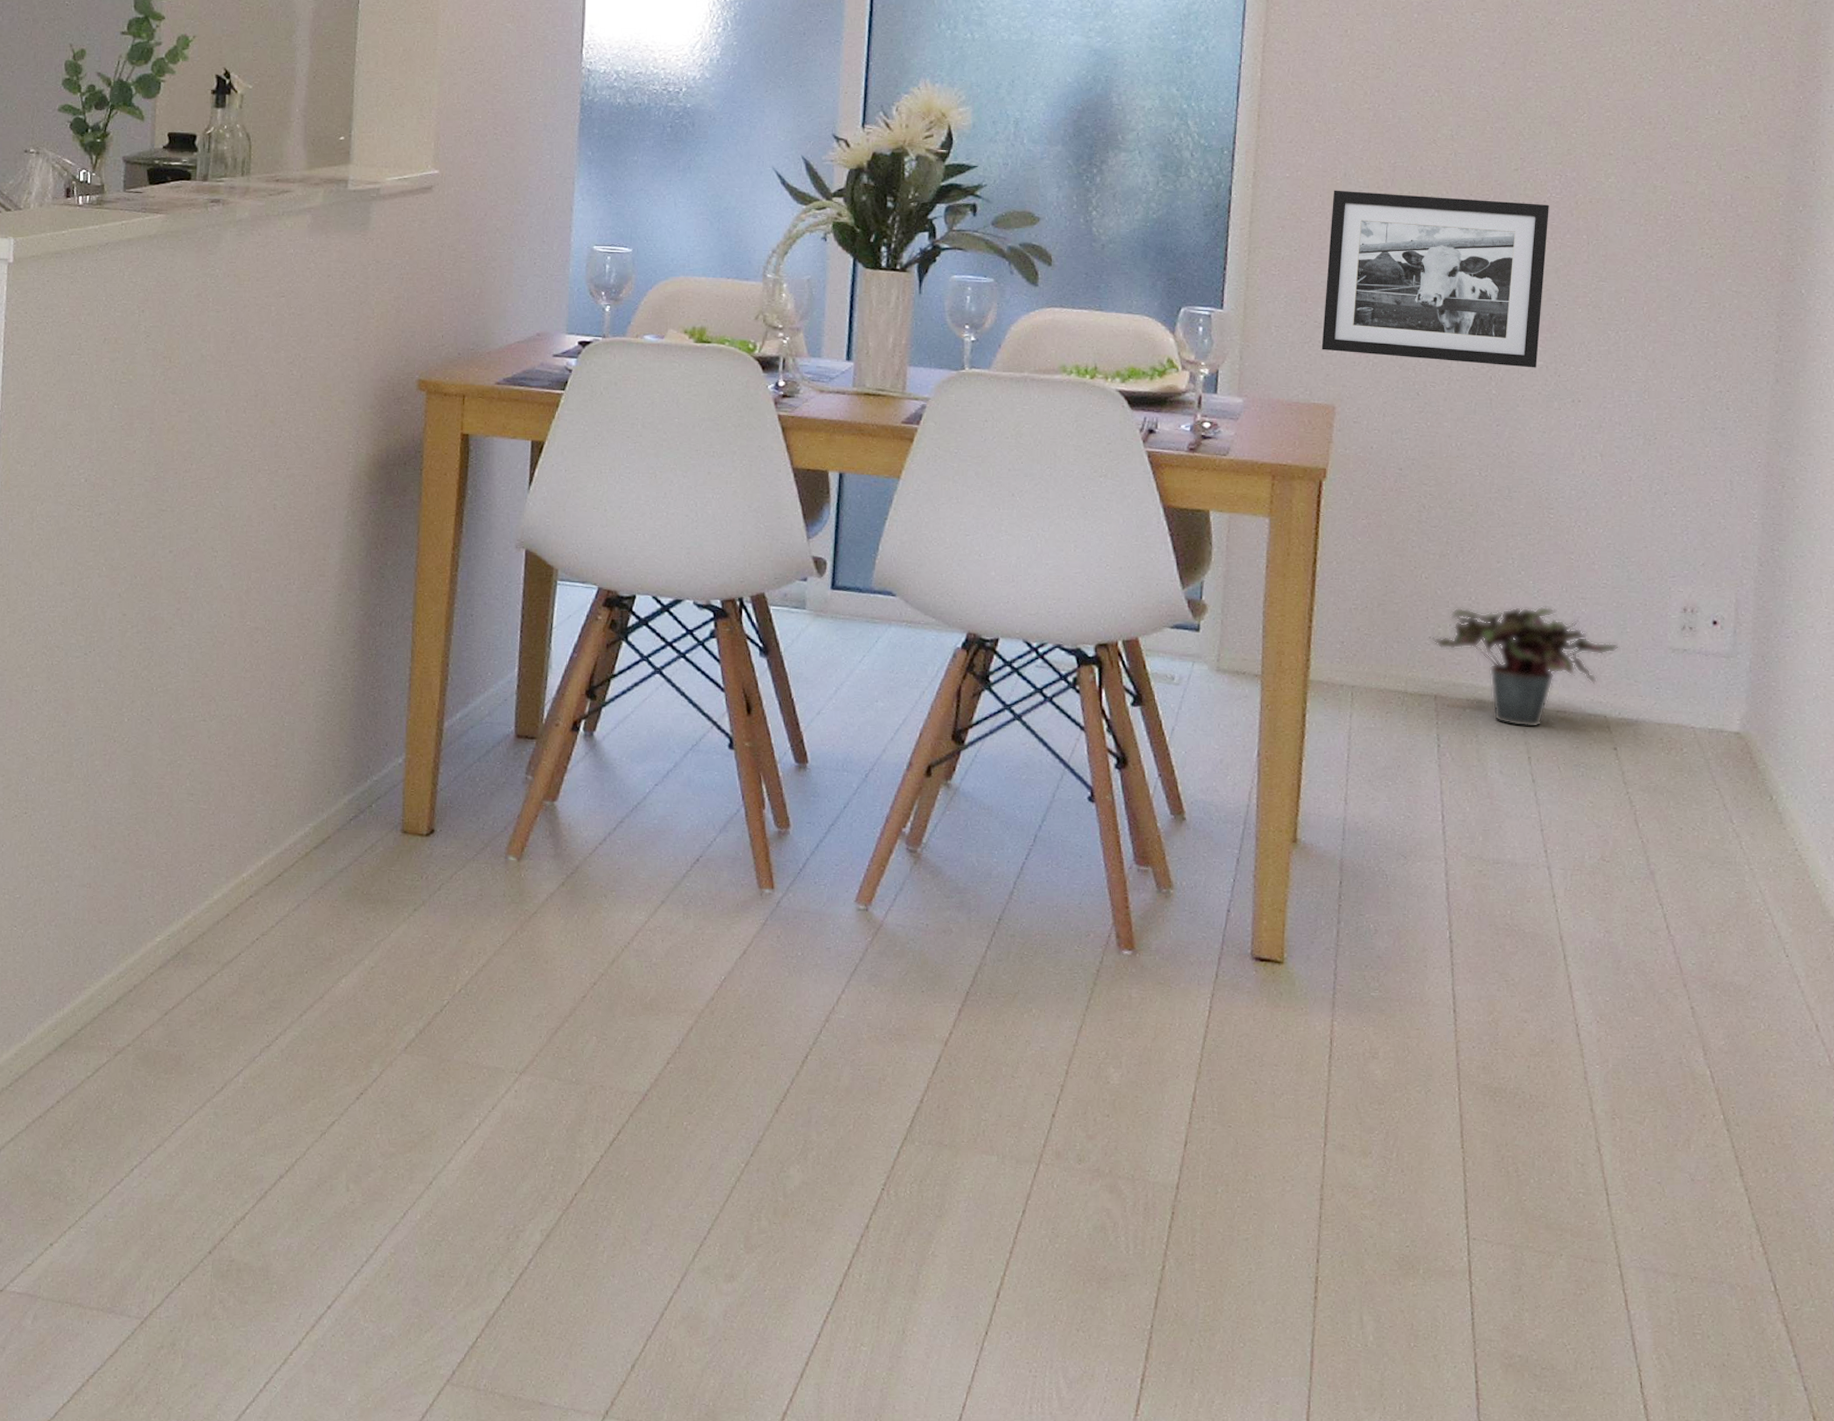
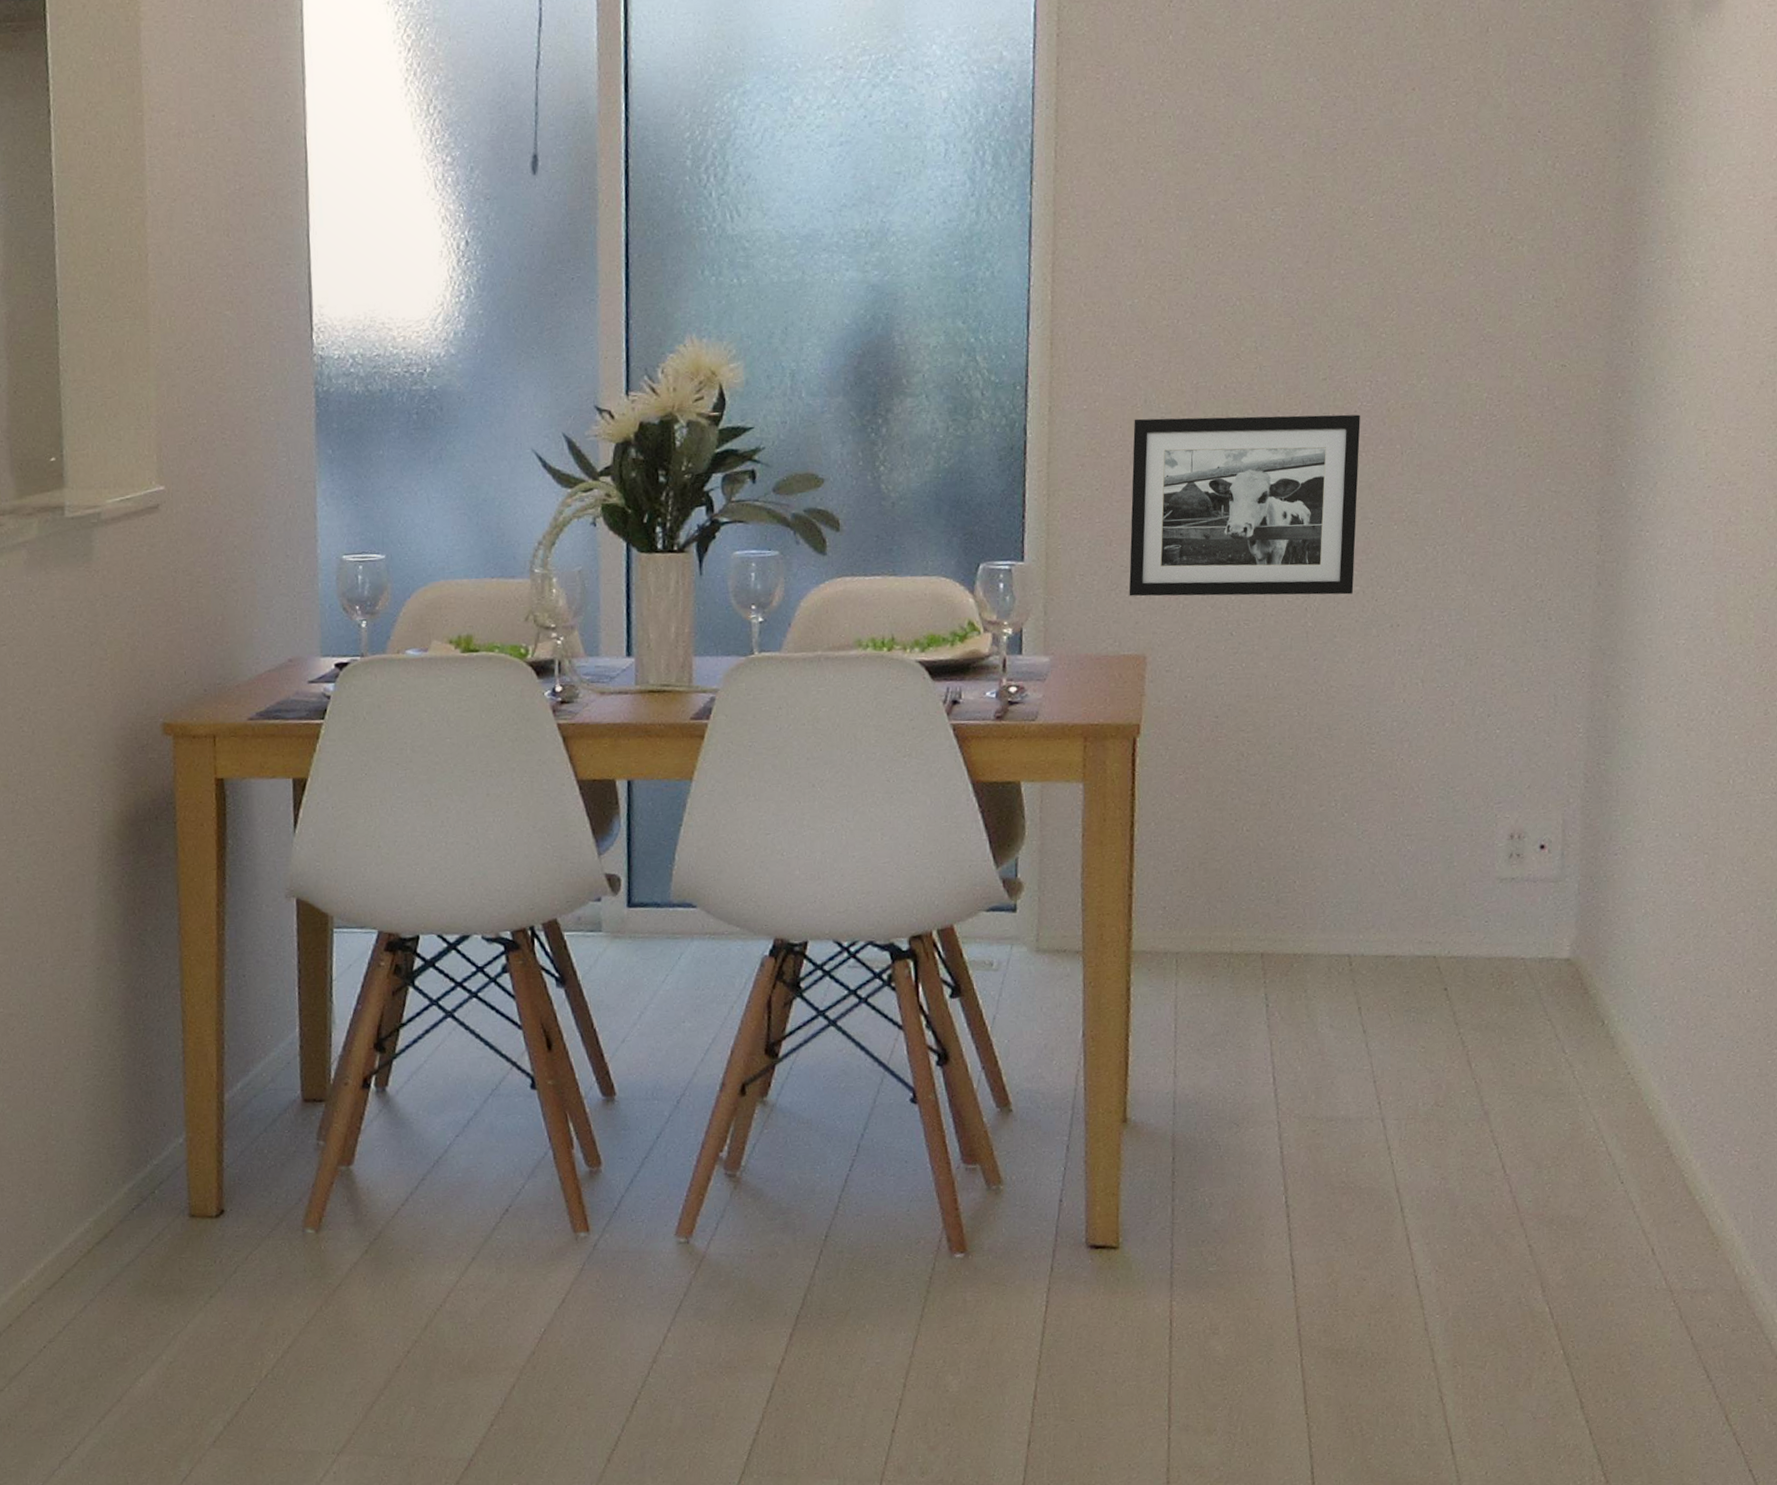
potted plant: present [1428,606,1620,728] -> none [1252,847,1447,978]

